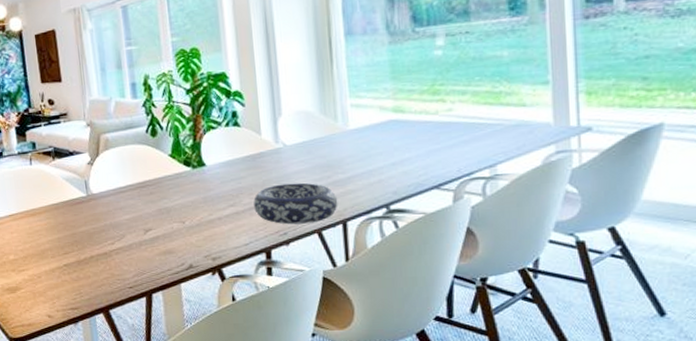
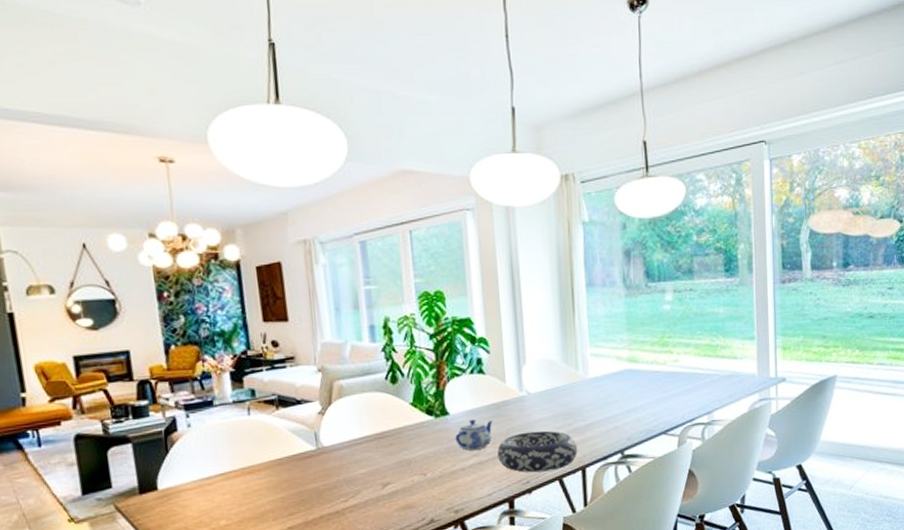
teapot: none [212,171,249,201] -> present [455,420,493,451]

